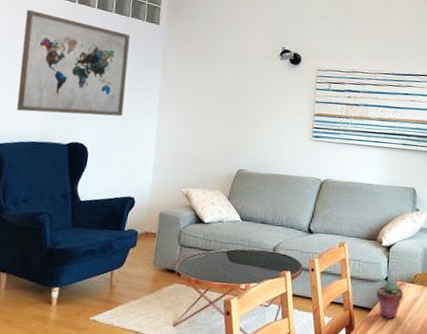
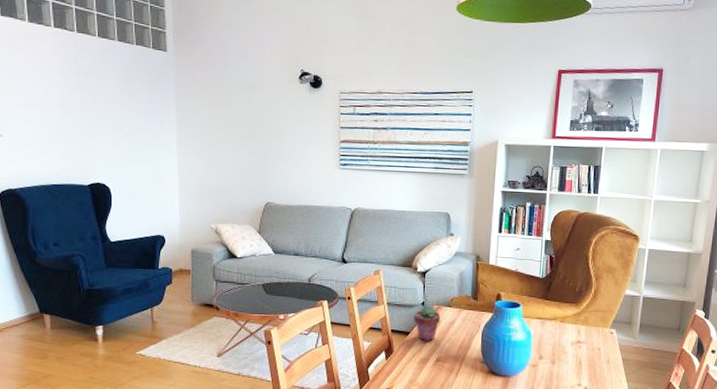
wall art: present [16,9,131,117] -> none [24,42,141,154]

